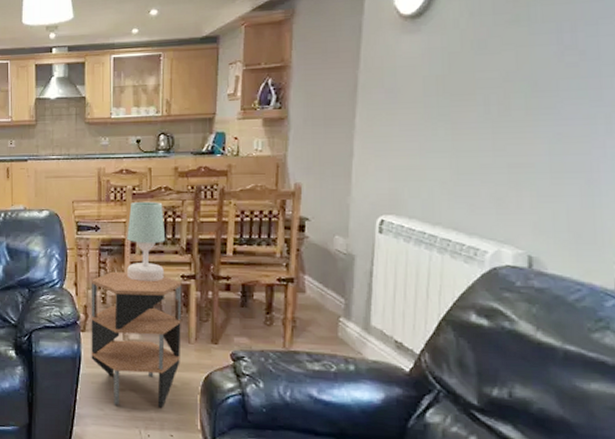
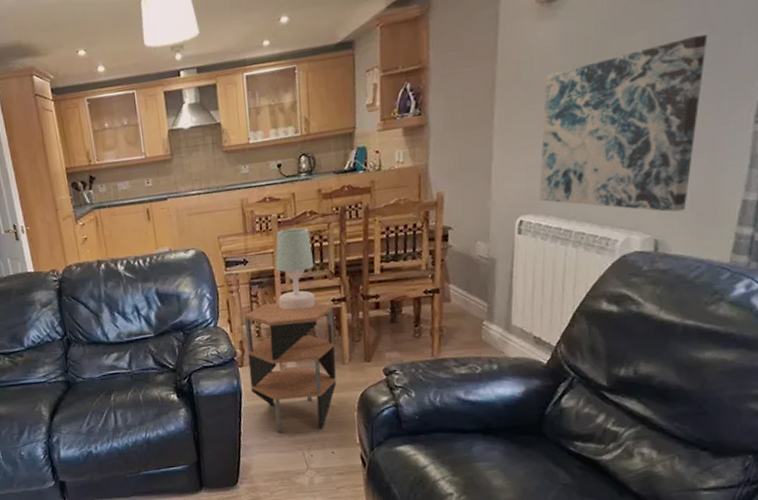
wall art: none [401,60,579,230] -> present [539,34,708,212]

